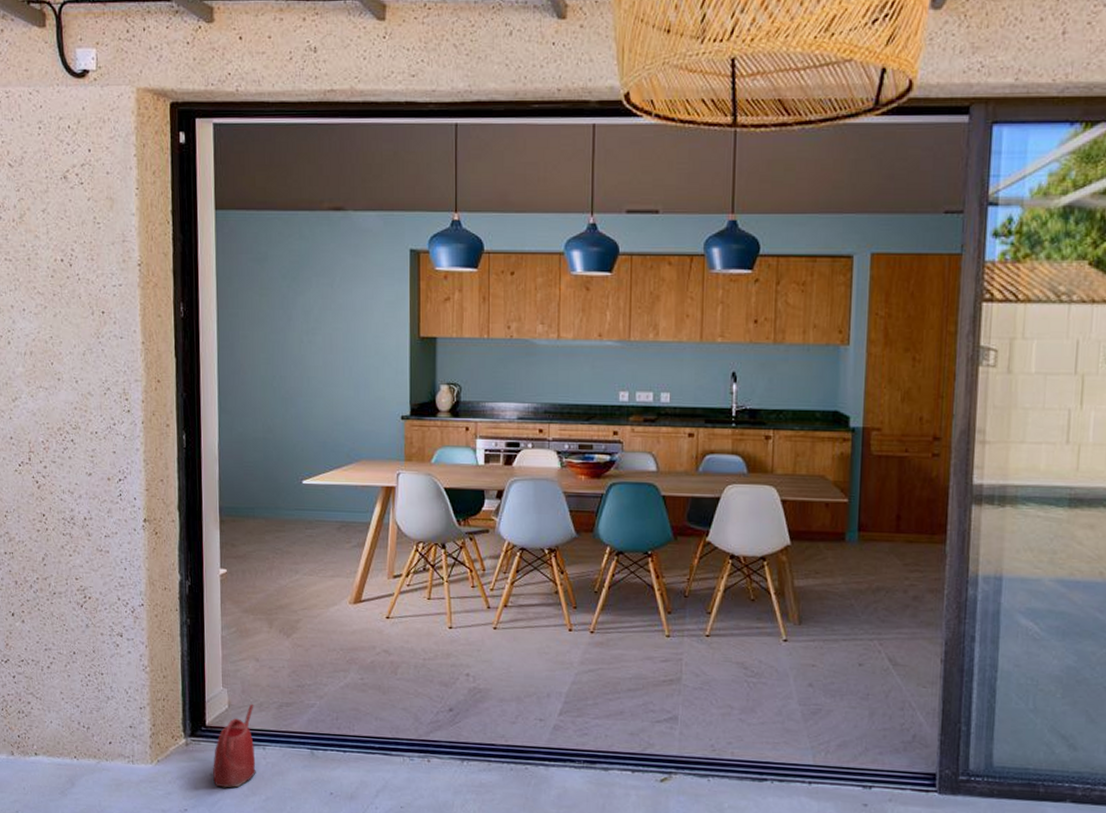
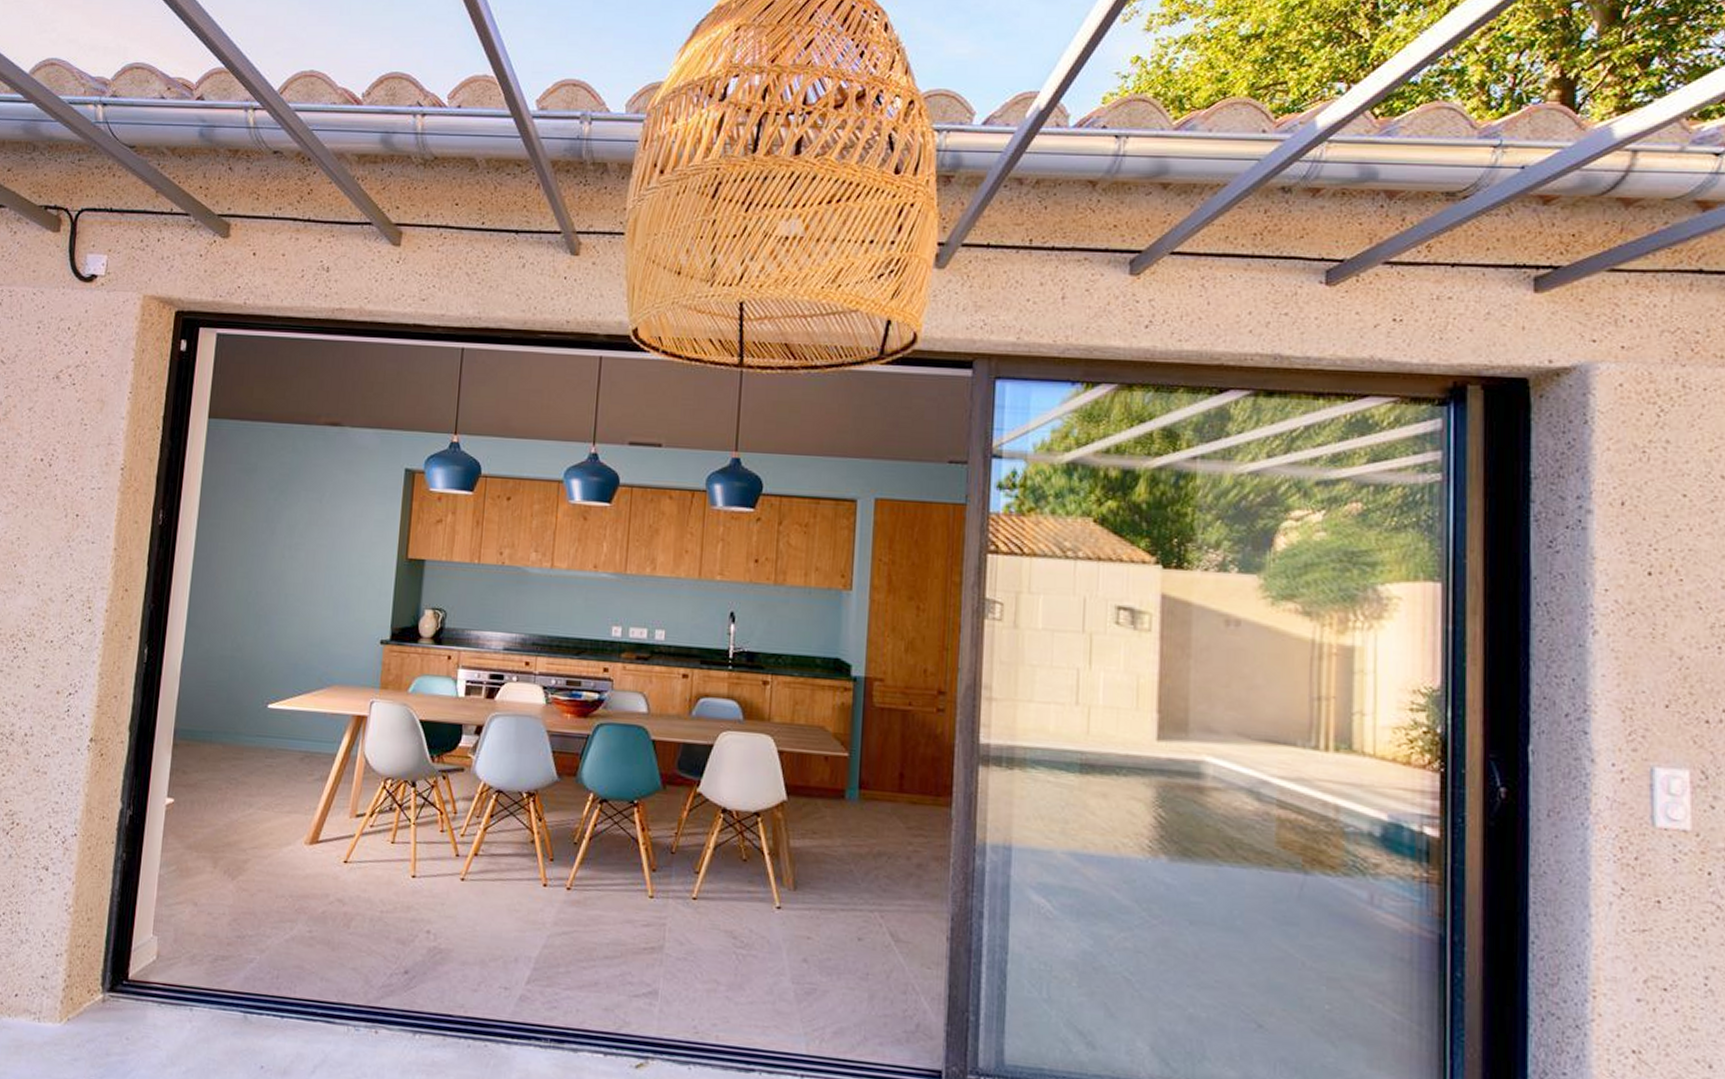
watering can: present [213,703,256,788] -> none [128,955,186,1056]

